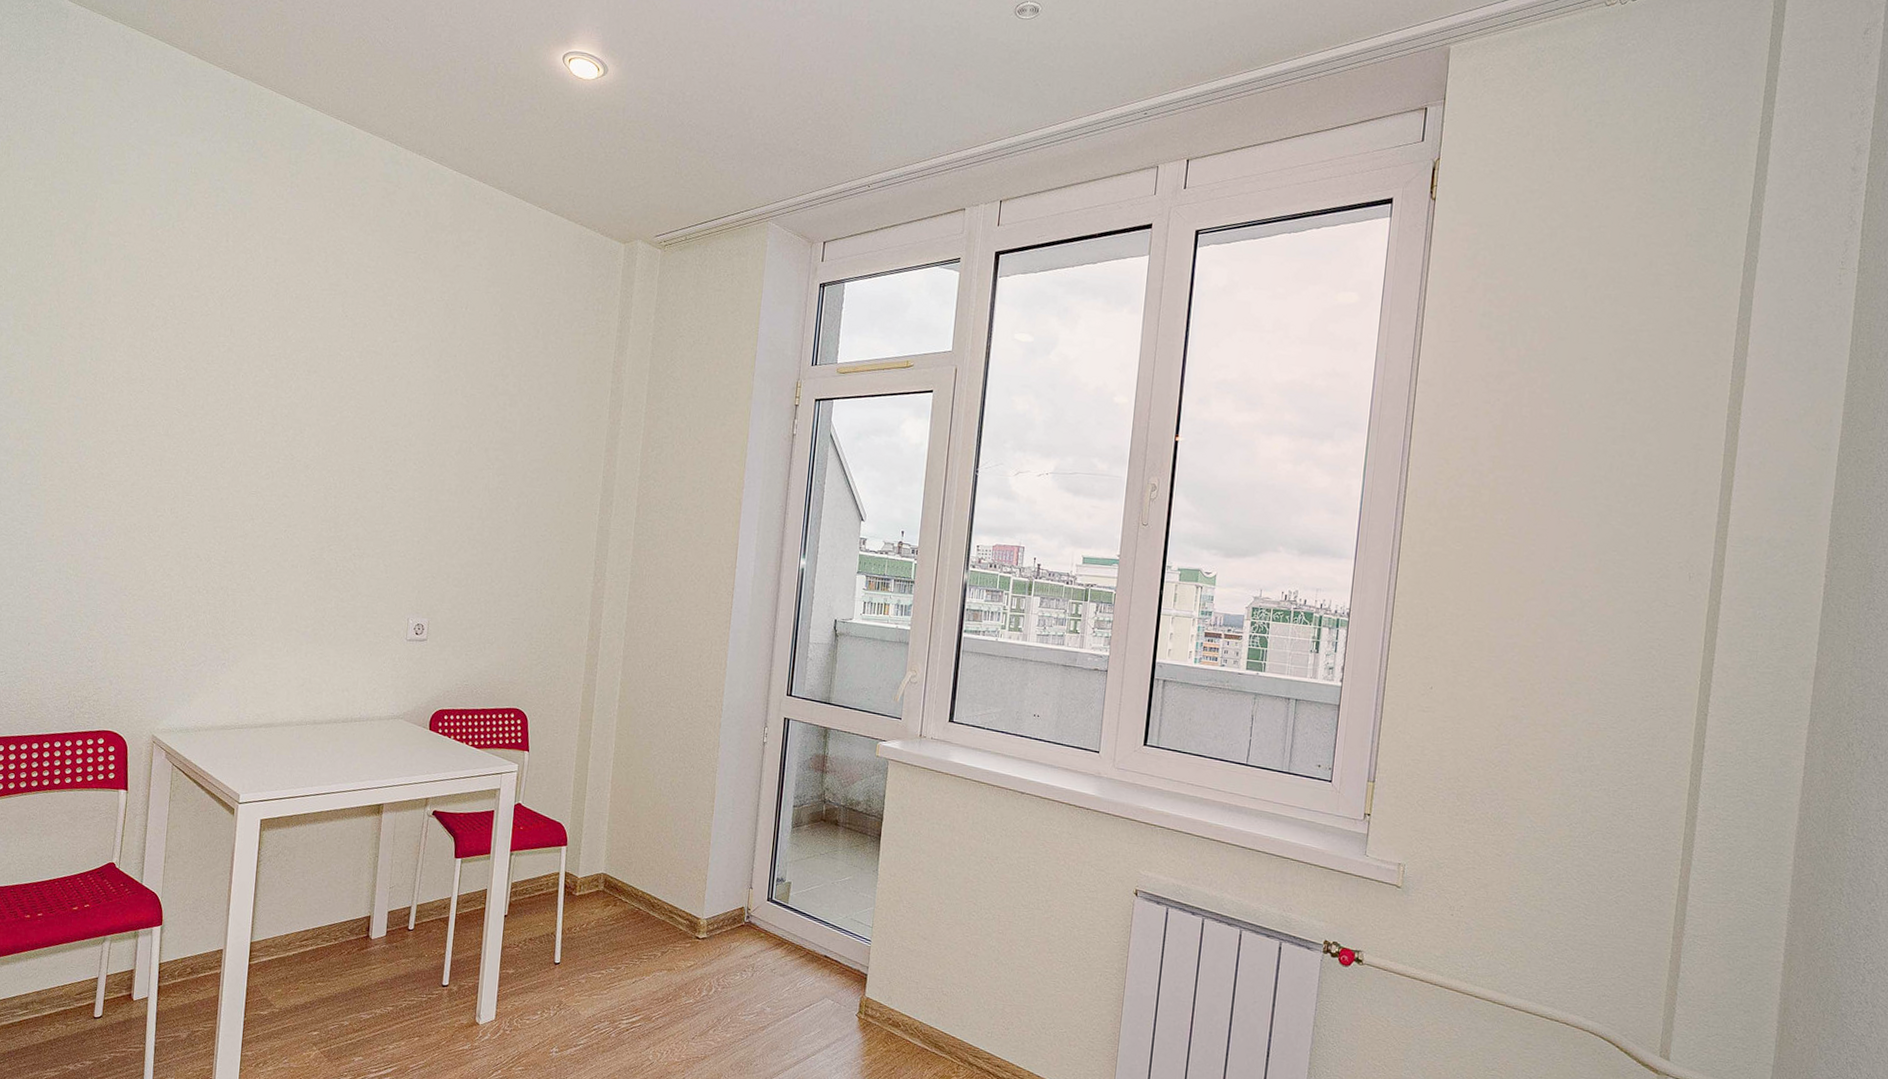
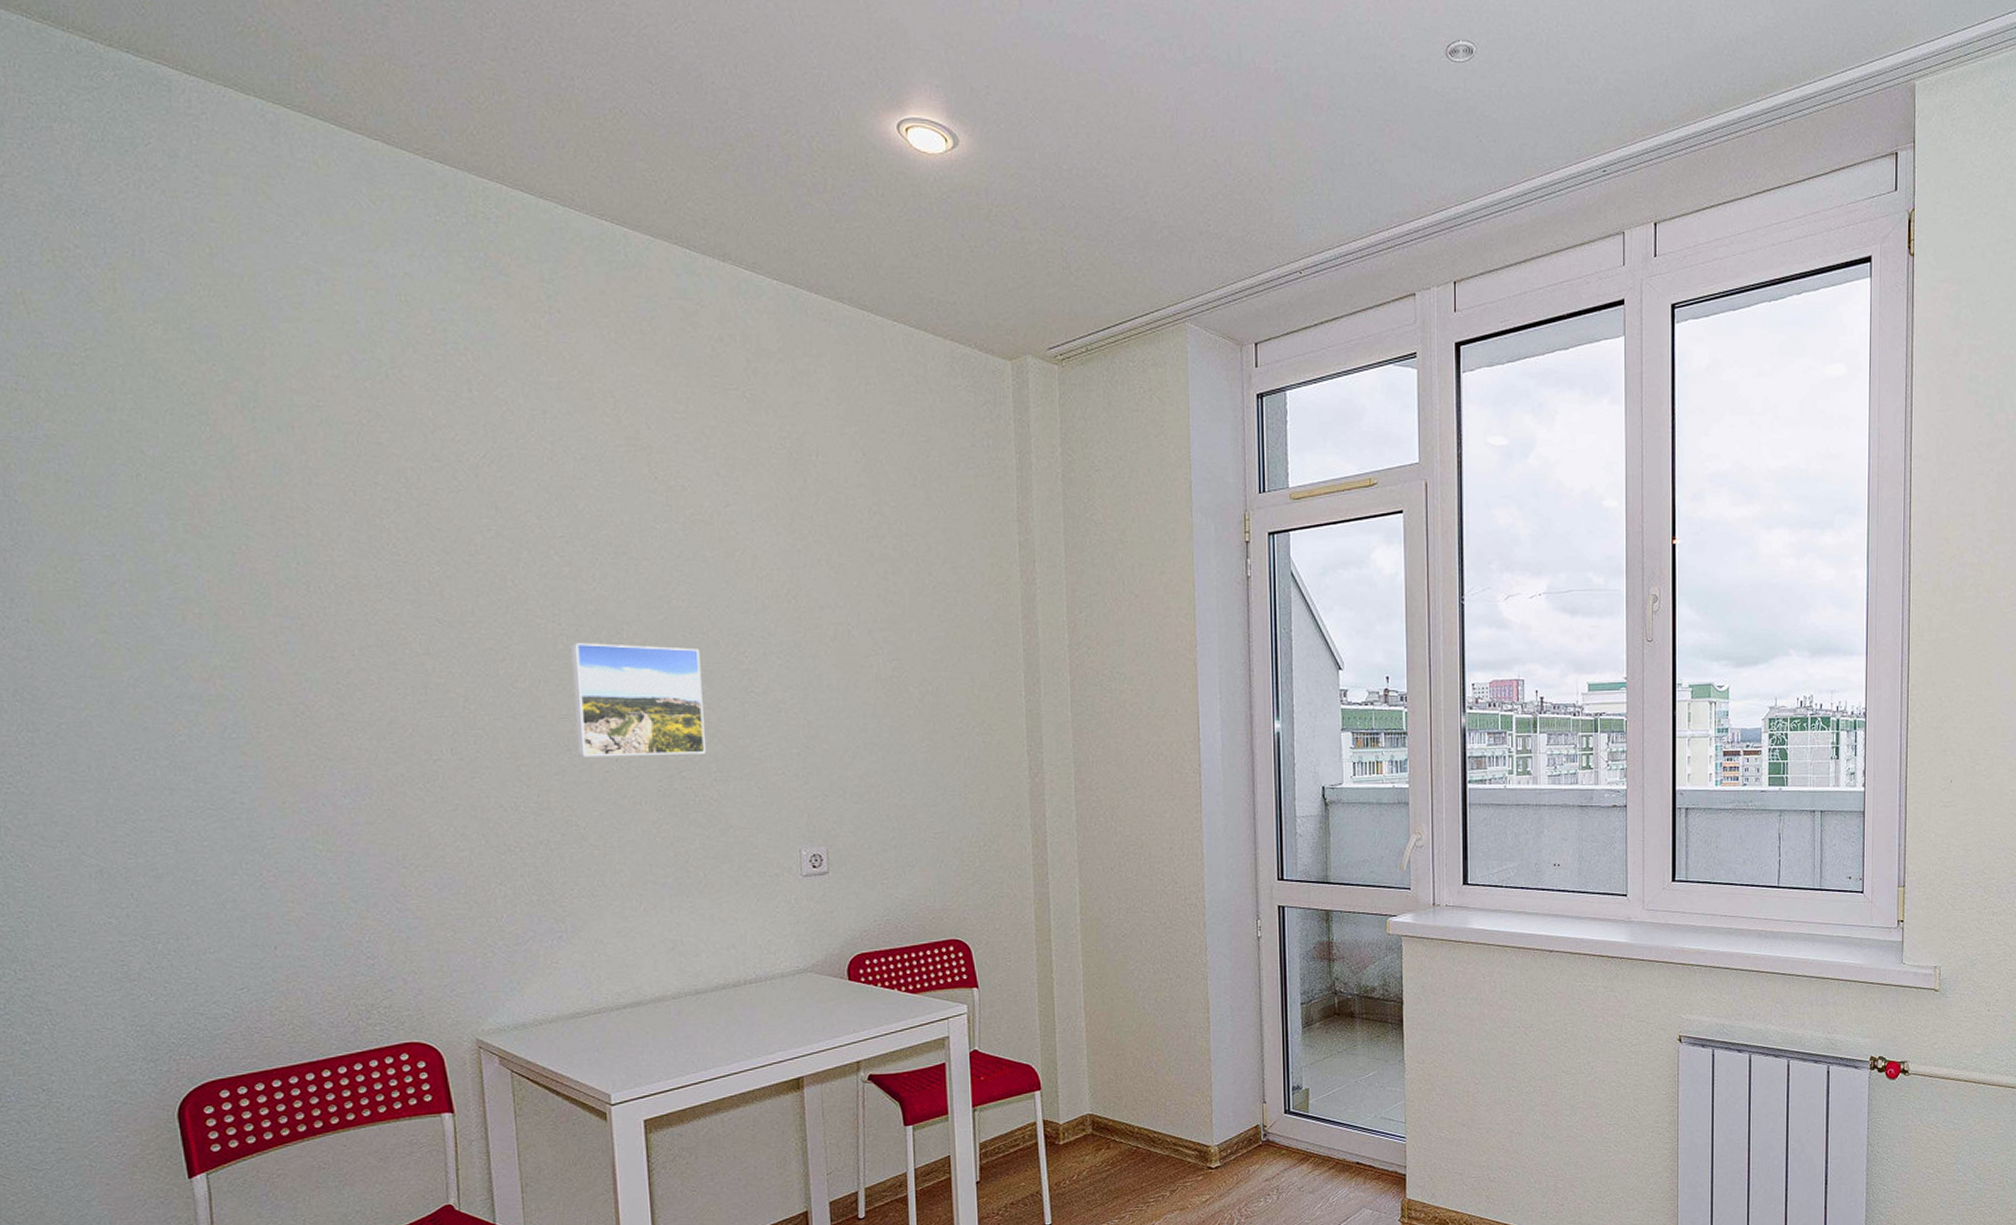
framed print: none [258,437,358,534] -> present [571,643,706,757]

